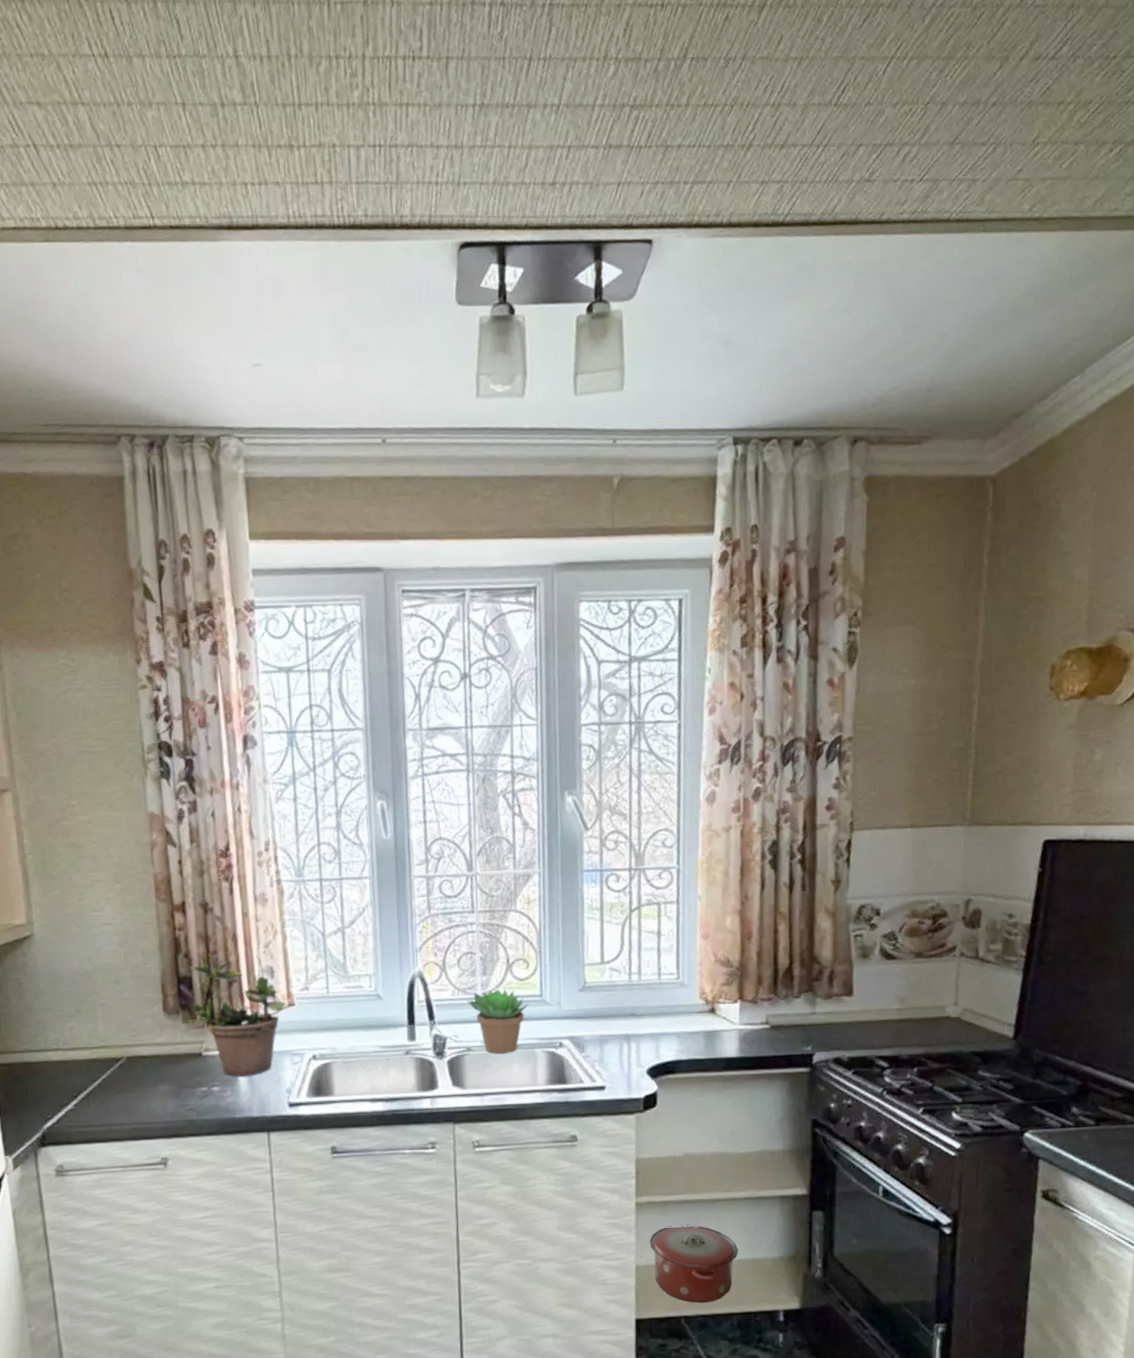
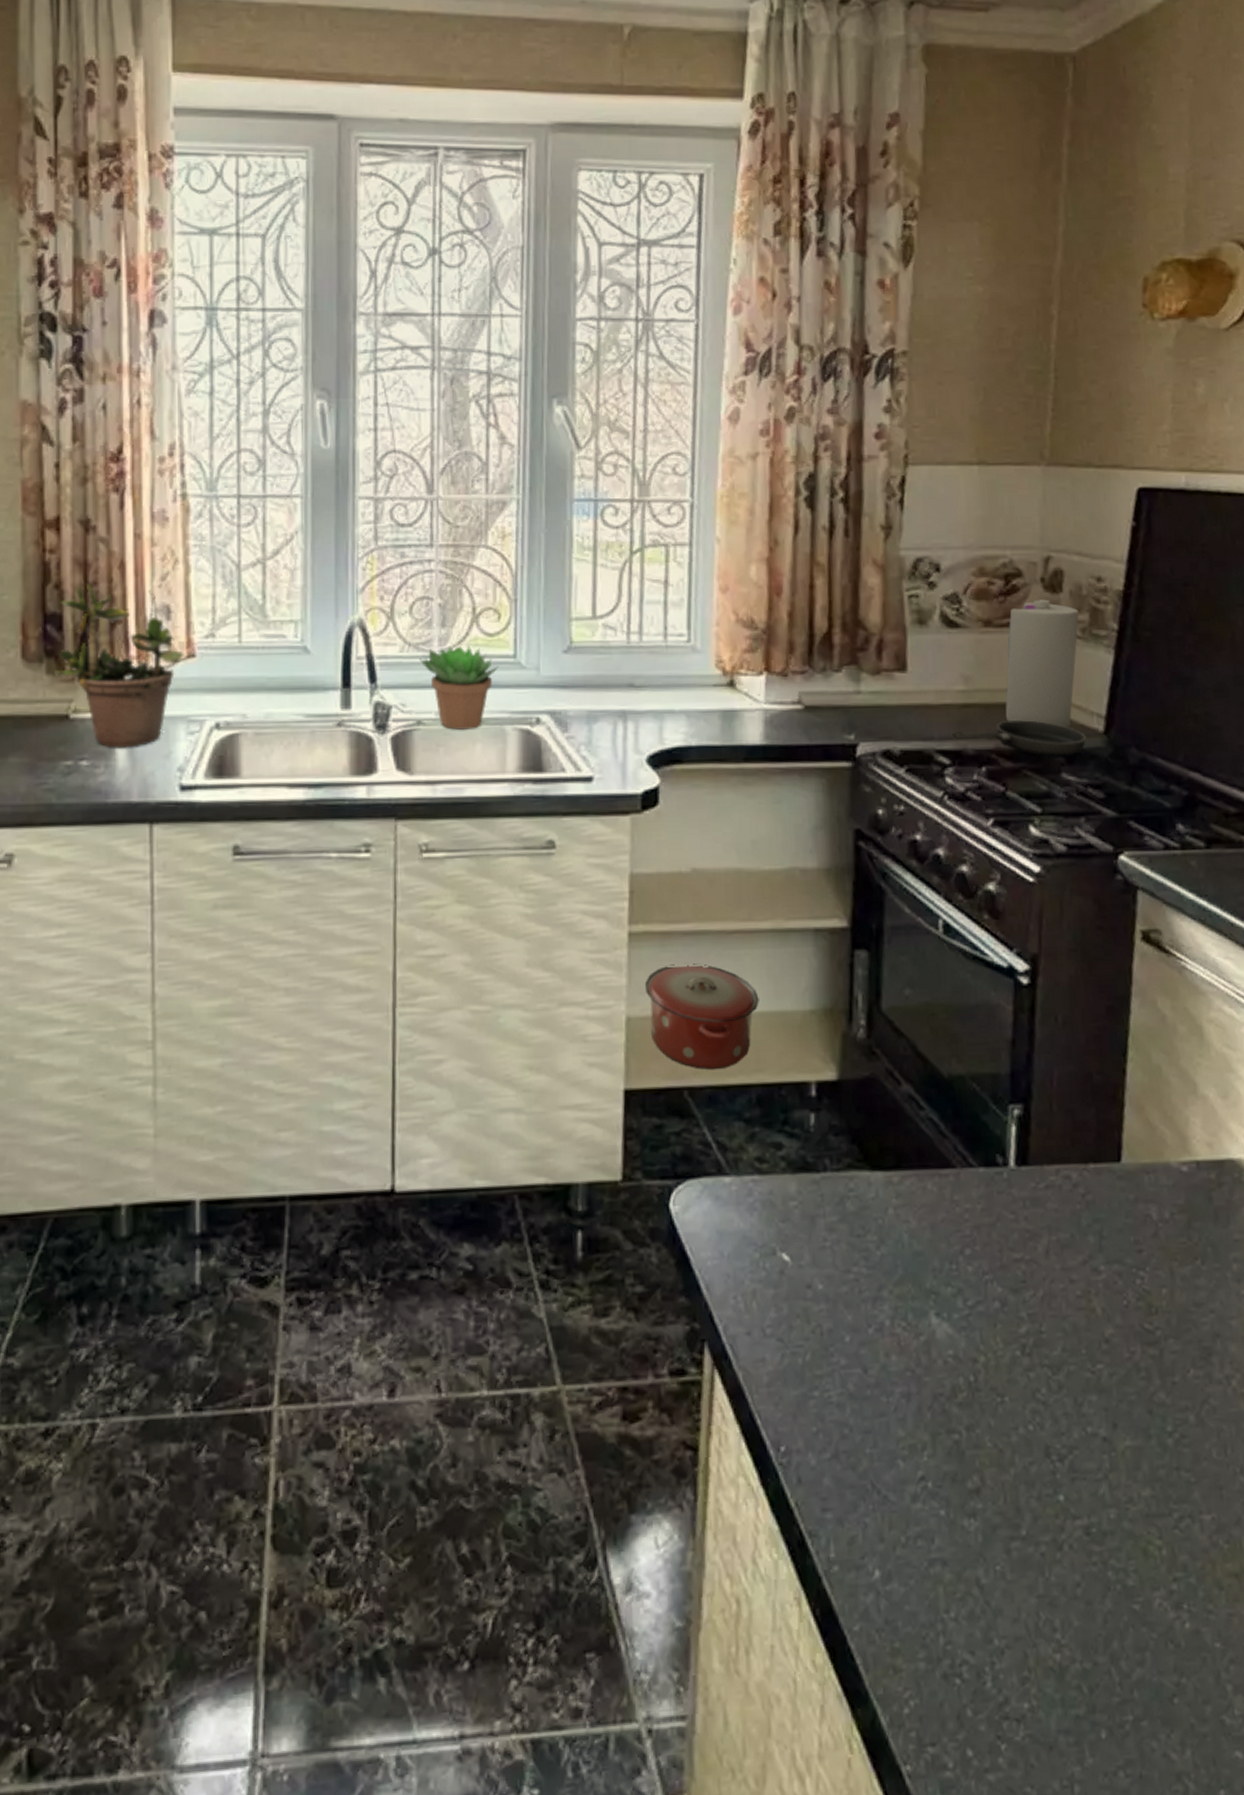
frying pan: none [890,1030,999,1059] -> present [952,720,1086,757]
paper towel holder: none [933,934,994,1036] -> present [1005,599,1079,729]

